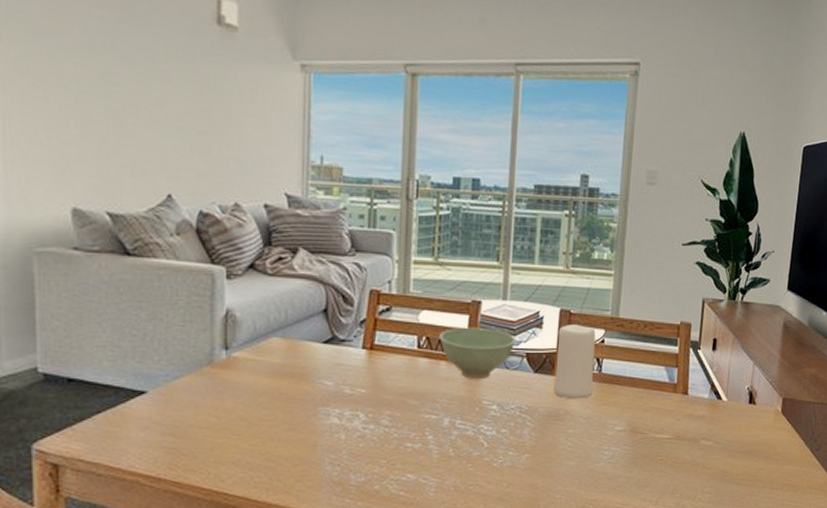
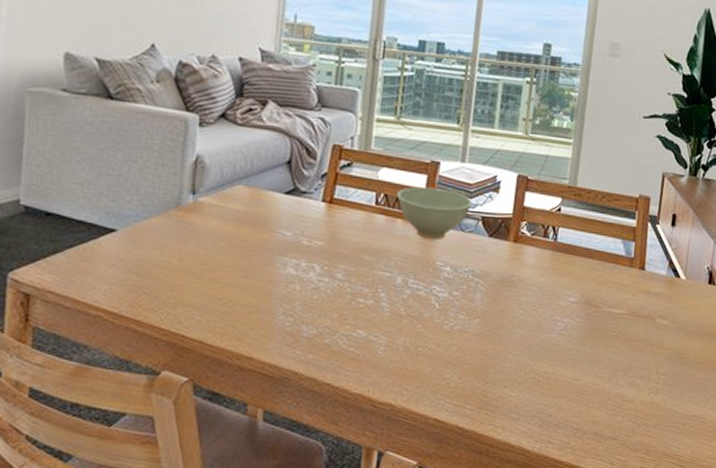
candle: present [553,324,596,399] -> none [507,190,553,267]

